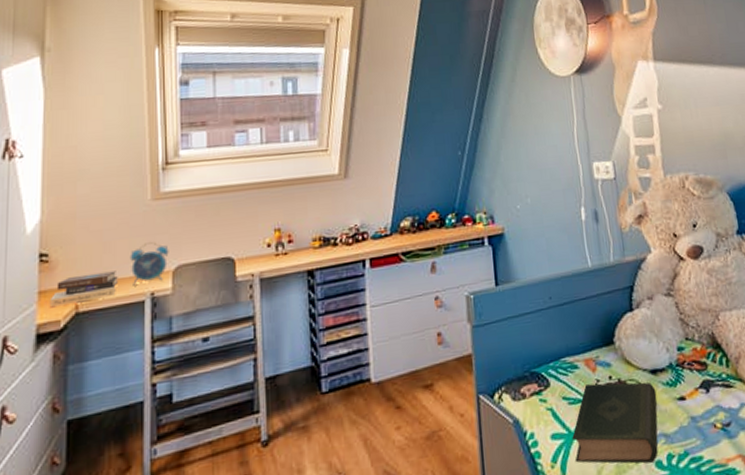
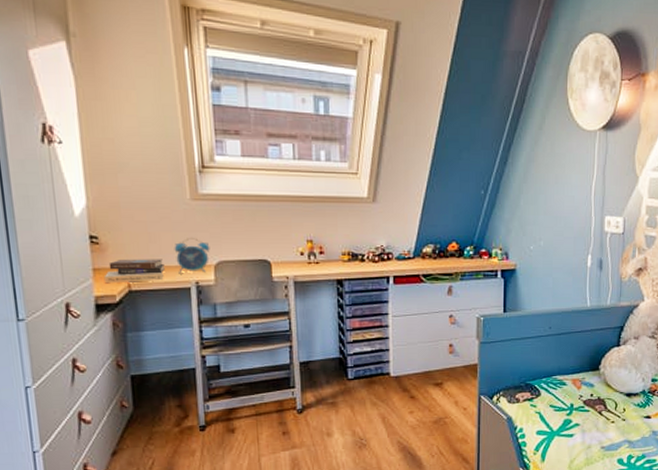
book: present [572,382,658,463] -> none [553,398,628,460]

